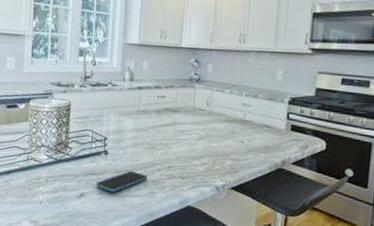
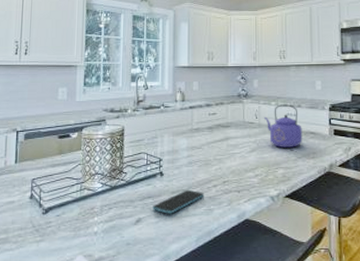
kettle: none [216,93,257,140] -> present [264,104,303,148]

